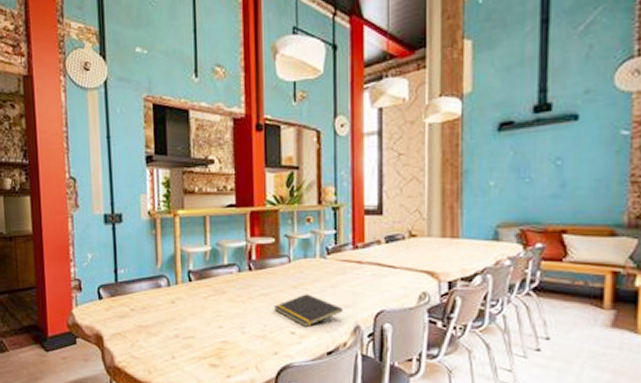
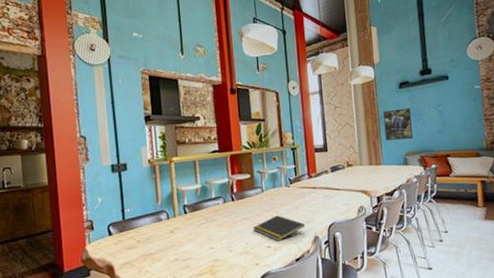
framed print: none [469,160,513,205] -> present [383,108,414,141]

